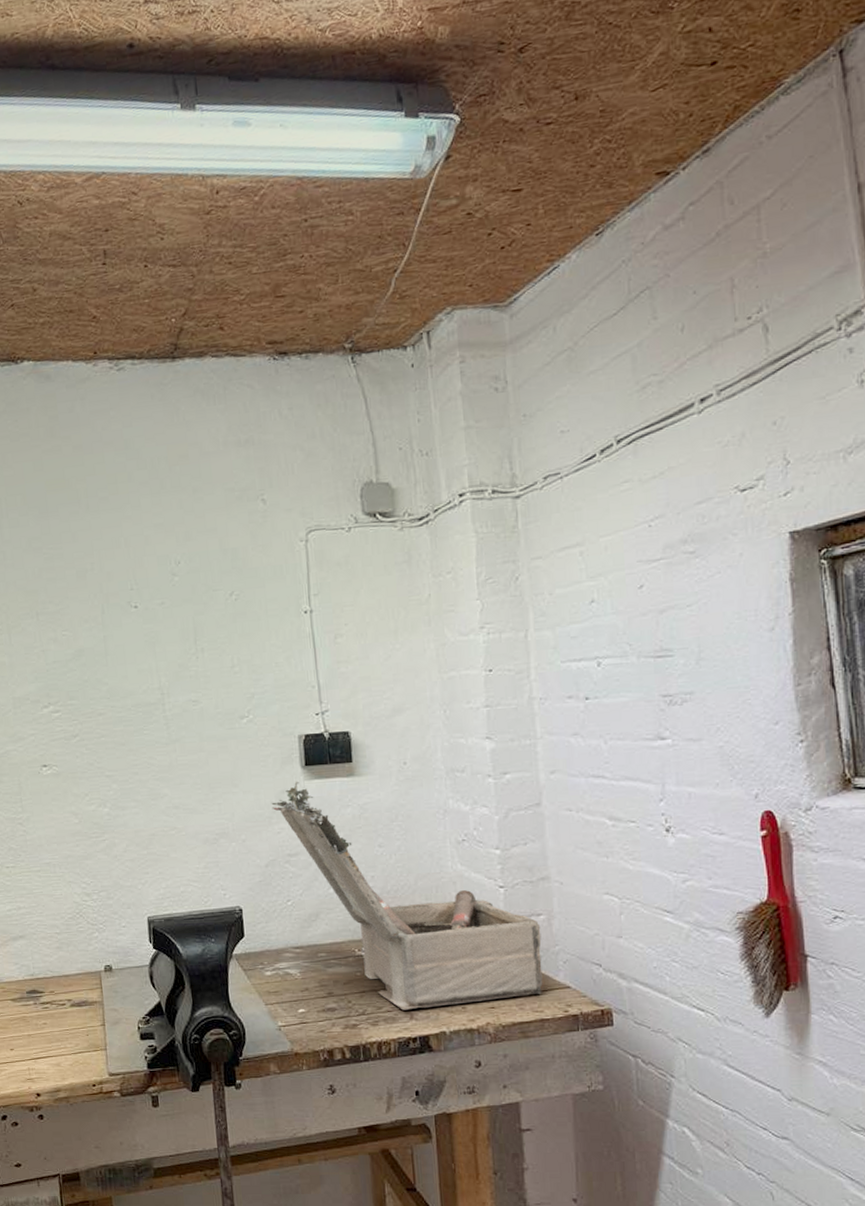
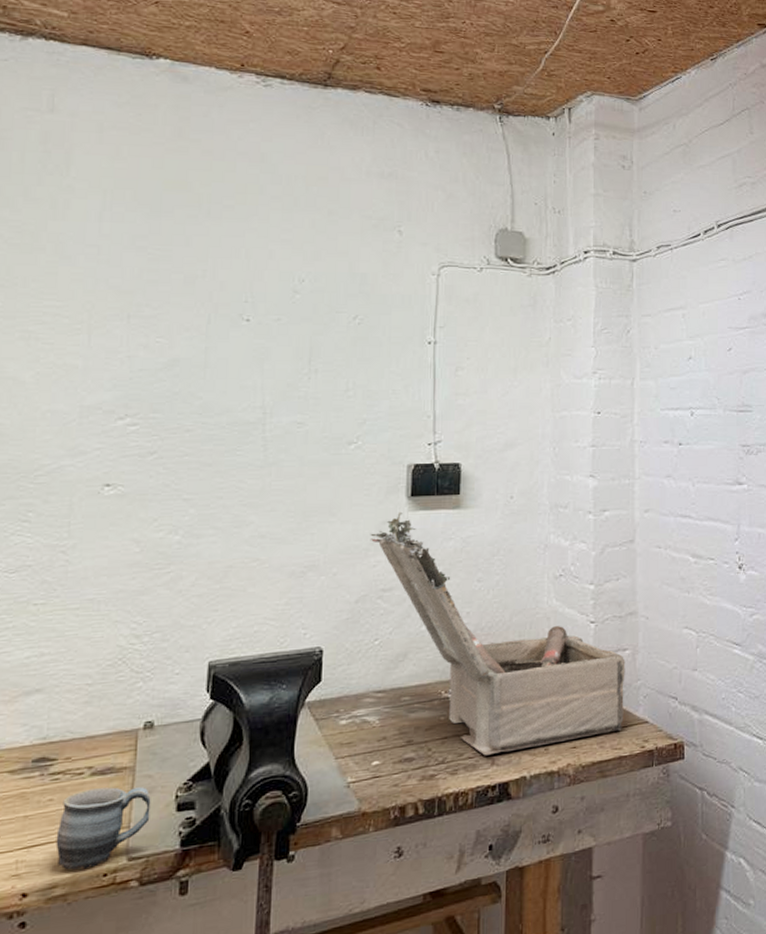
mug: none [53,1017,121,1080] -> present [55,787,151,870]

